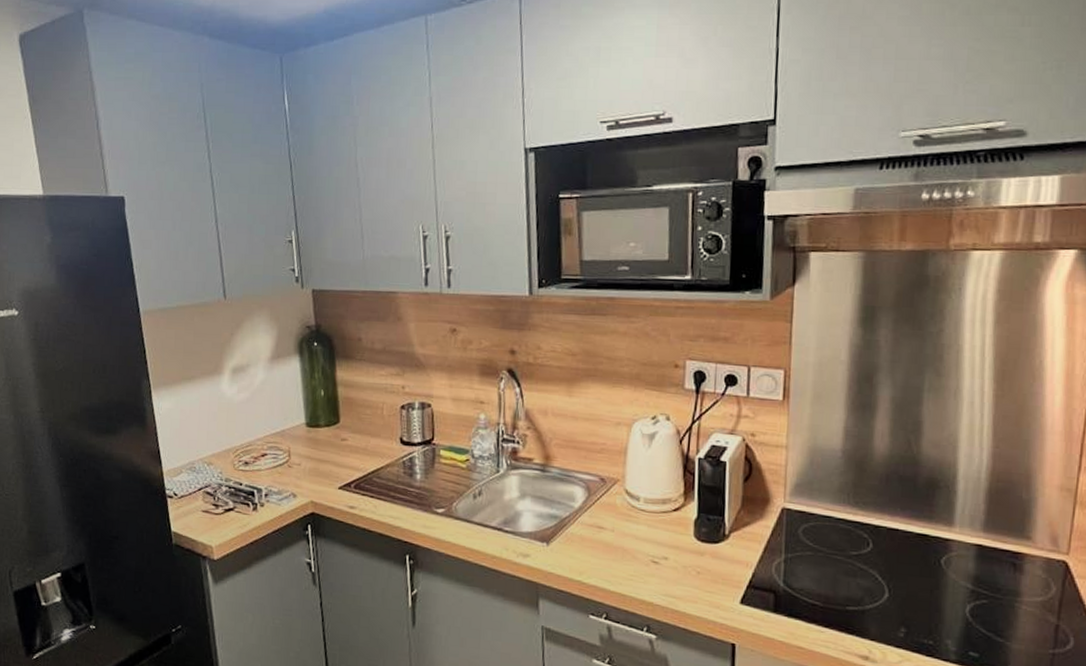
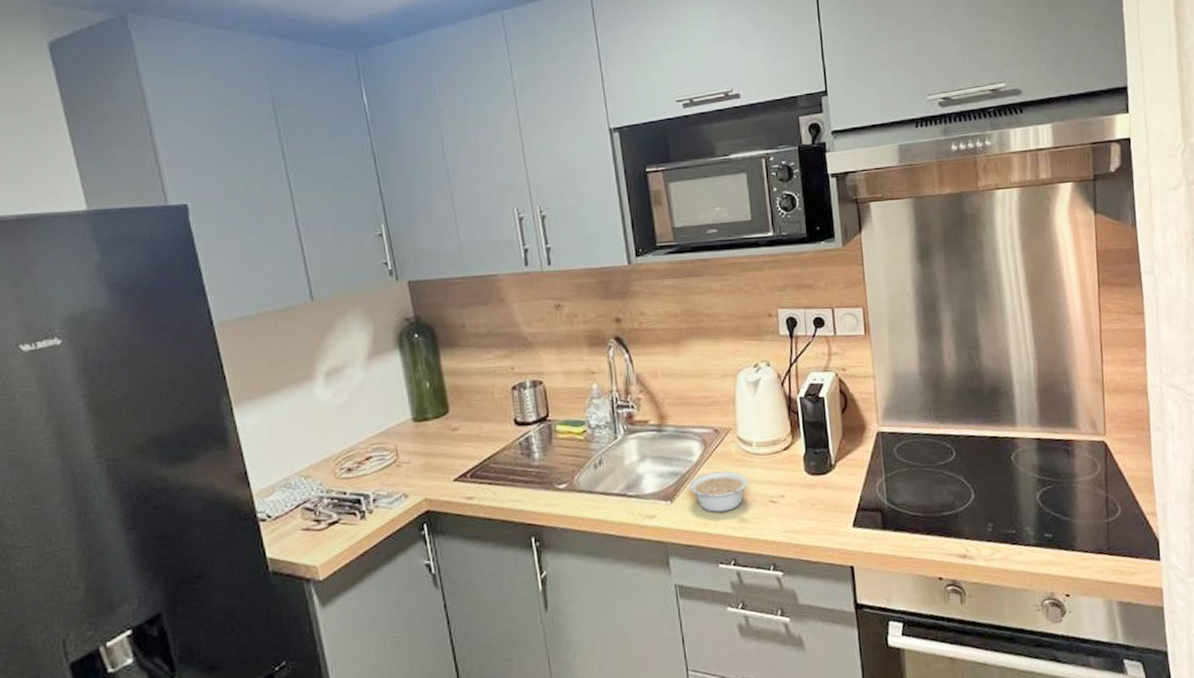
legume: none [567,521,630,564] -> present [689,471,748,512]

